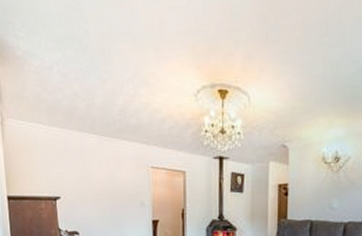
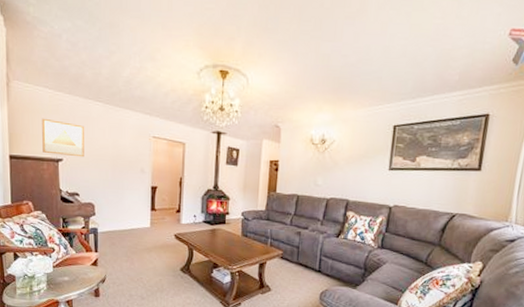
wall art: none [37,155,82,194] -> present [42,118,84,158]

